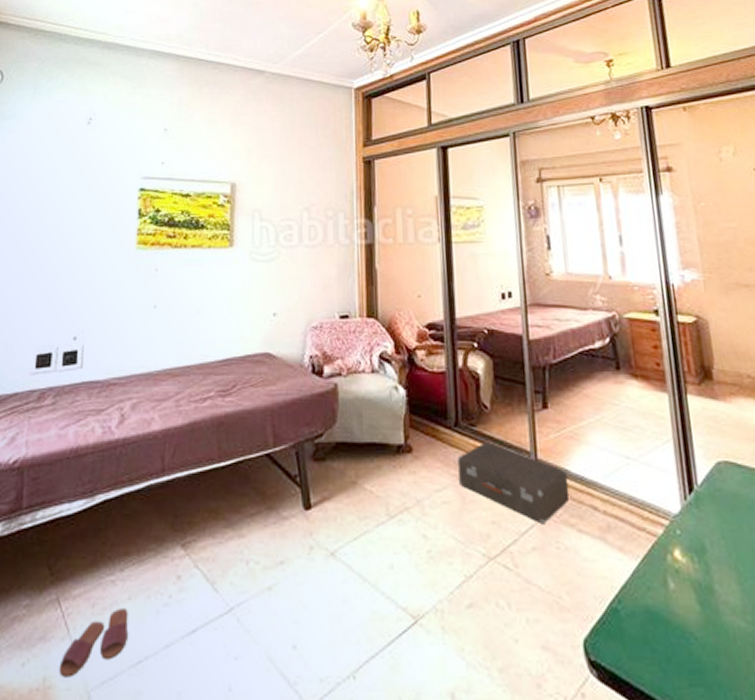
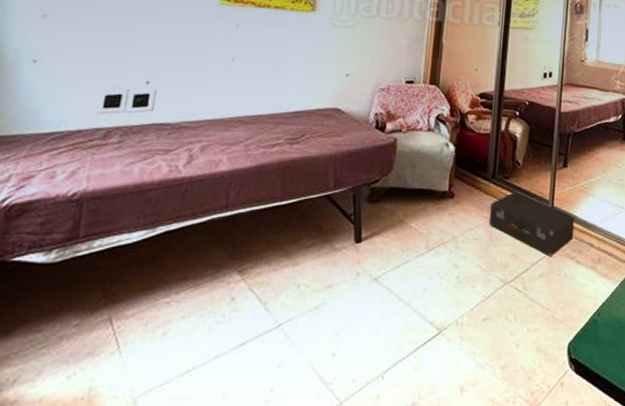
slippers: present [59,607,128,678] -> none [106,325,181,387]

